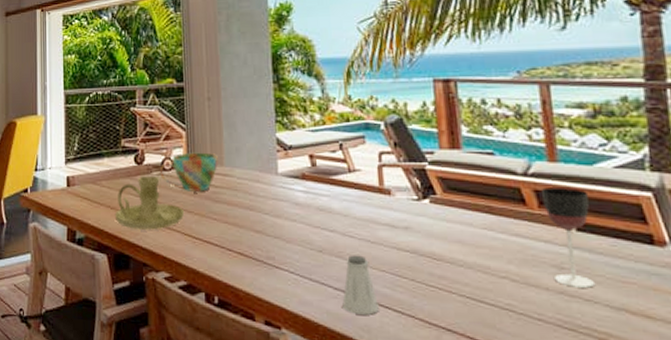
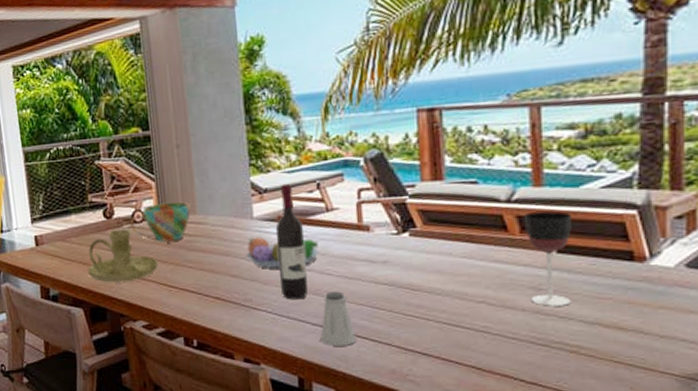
fruit bowl: none [270,193,341,227] -> present [246,236,319,269]
wine bottle: none [299,142,331,261] -> present [275,183,309,300]

